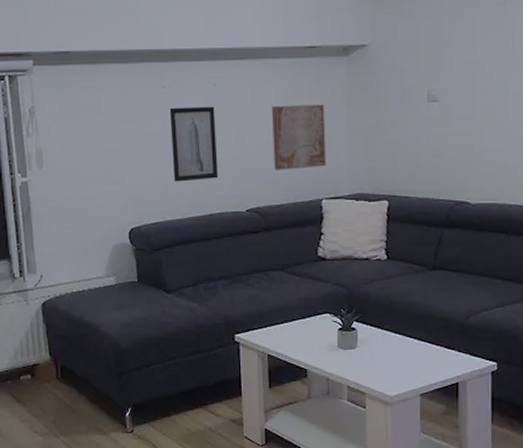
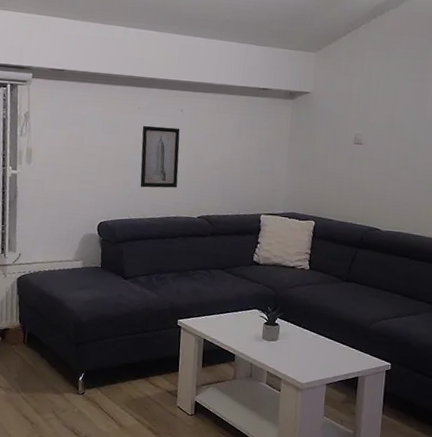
wall art: present [271,104,326,170] -> none [224,133,271,188]

